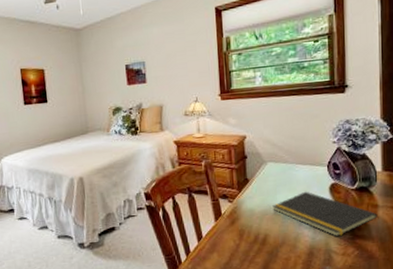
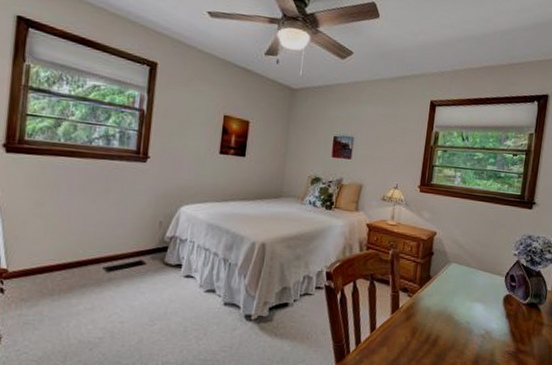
notepad: present [272,191,378,237] -> none [448,298,542,349]

